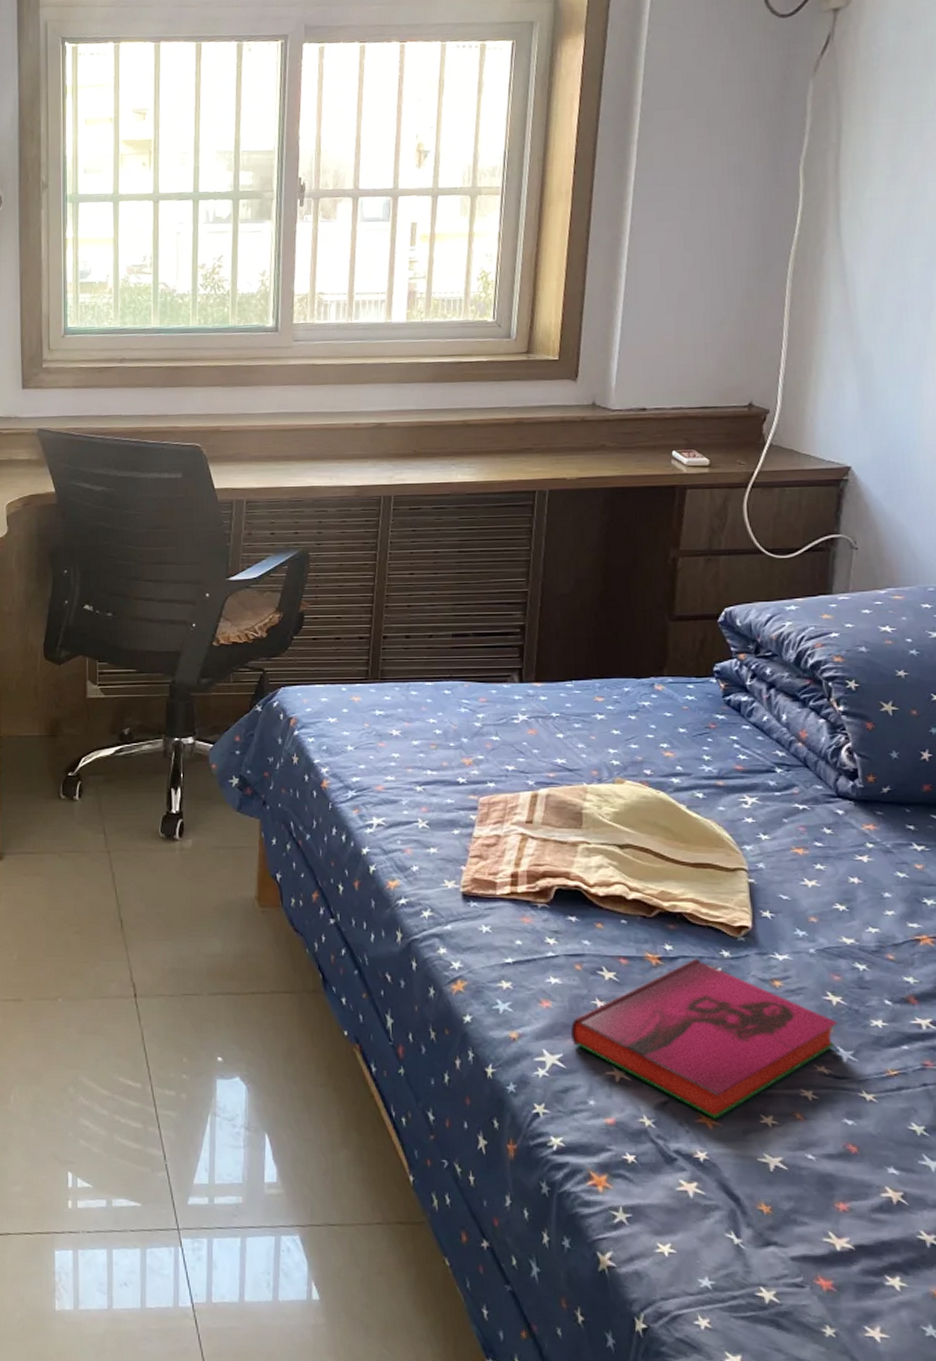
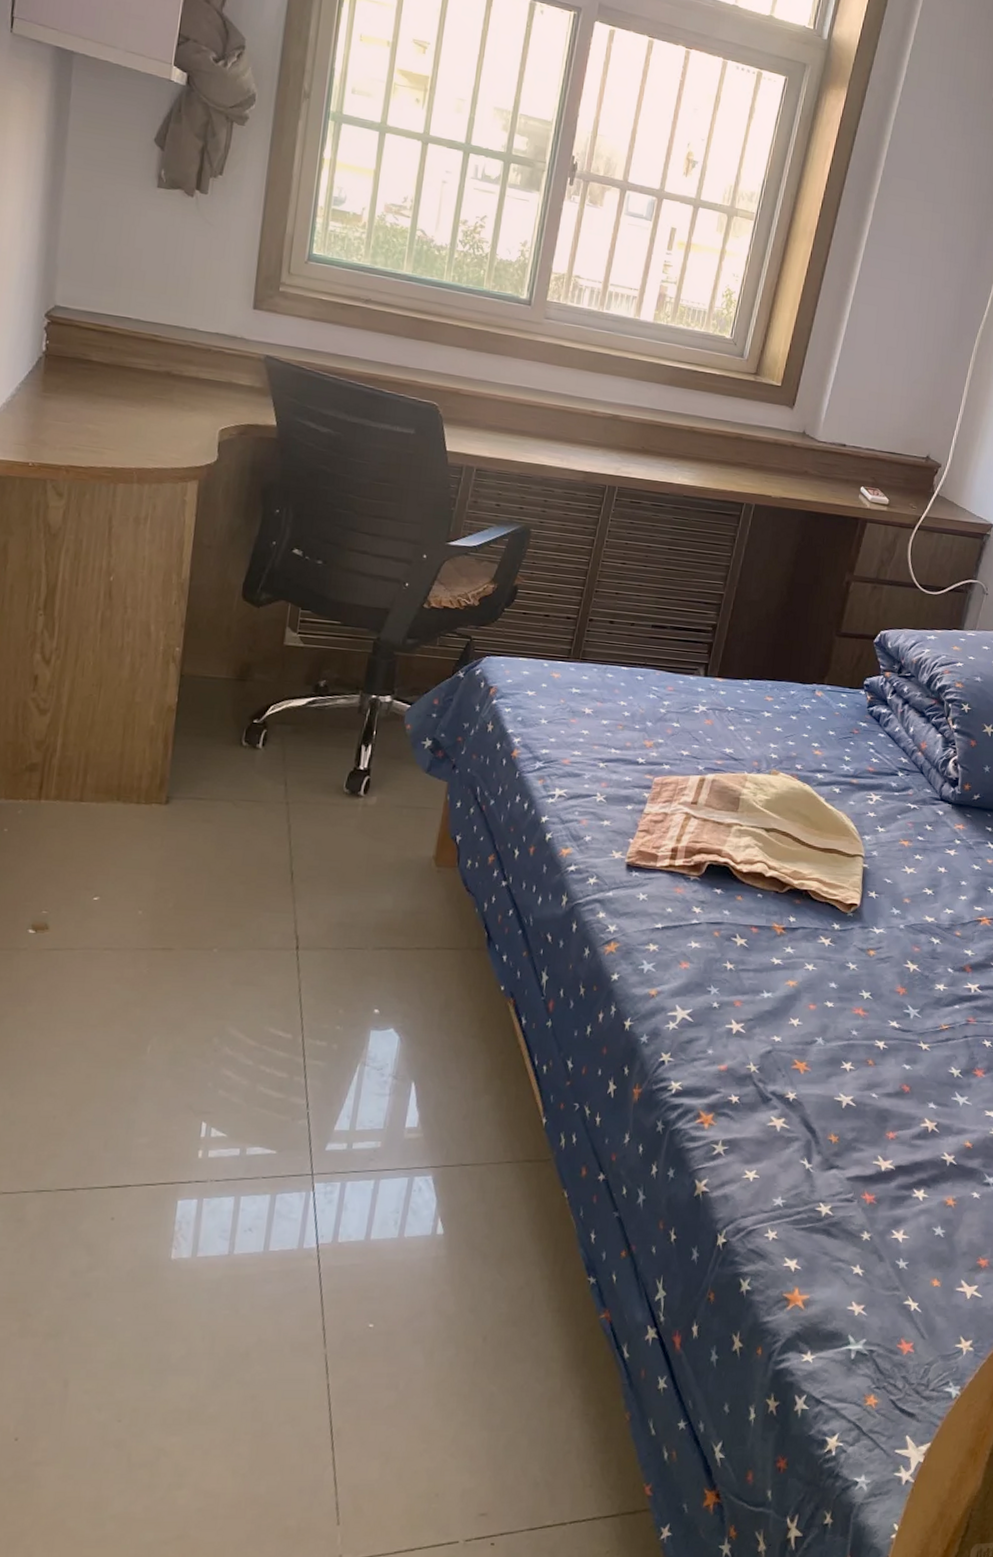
hardback book: present [570,959,838,1119] -> none [701,930,911,1065]

